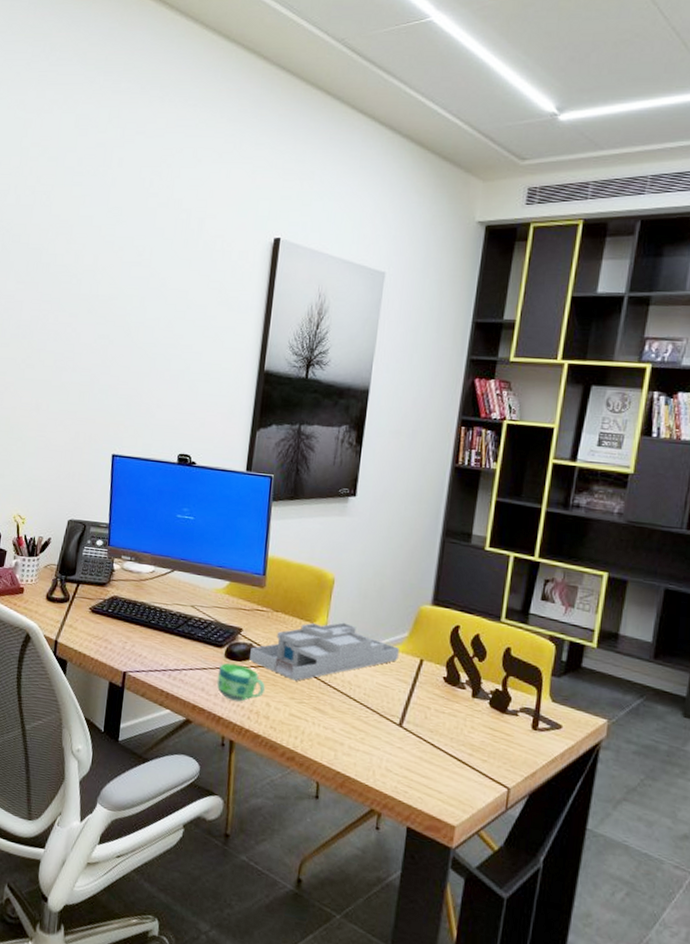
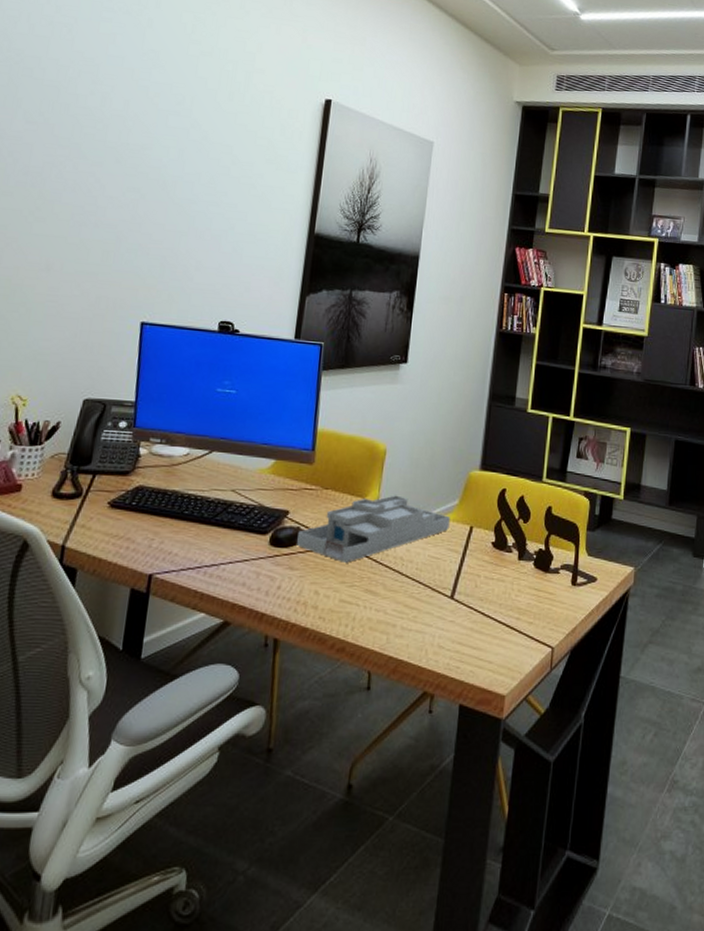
cup: present [216,662,266,702] -> none [259,550,314,593]

